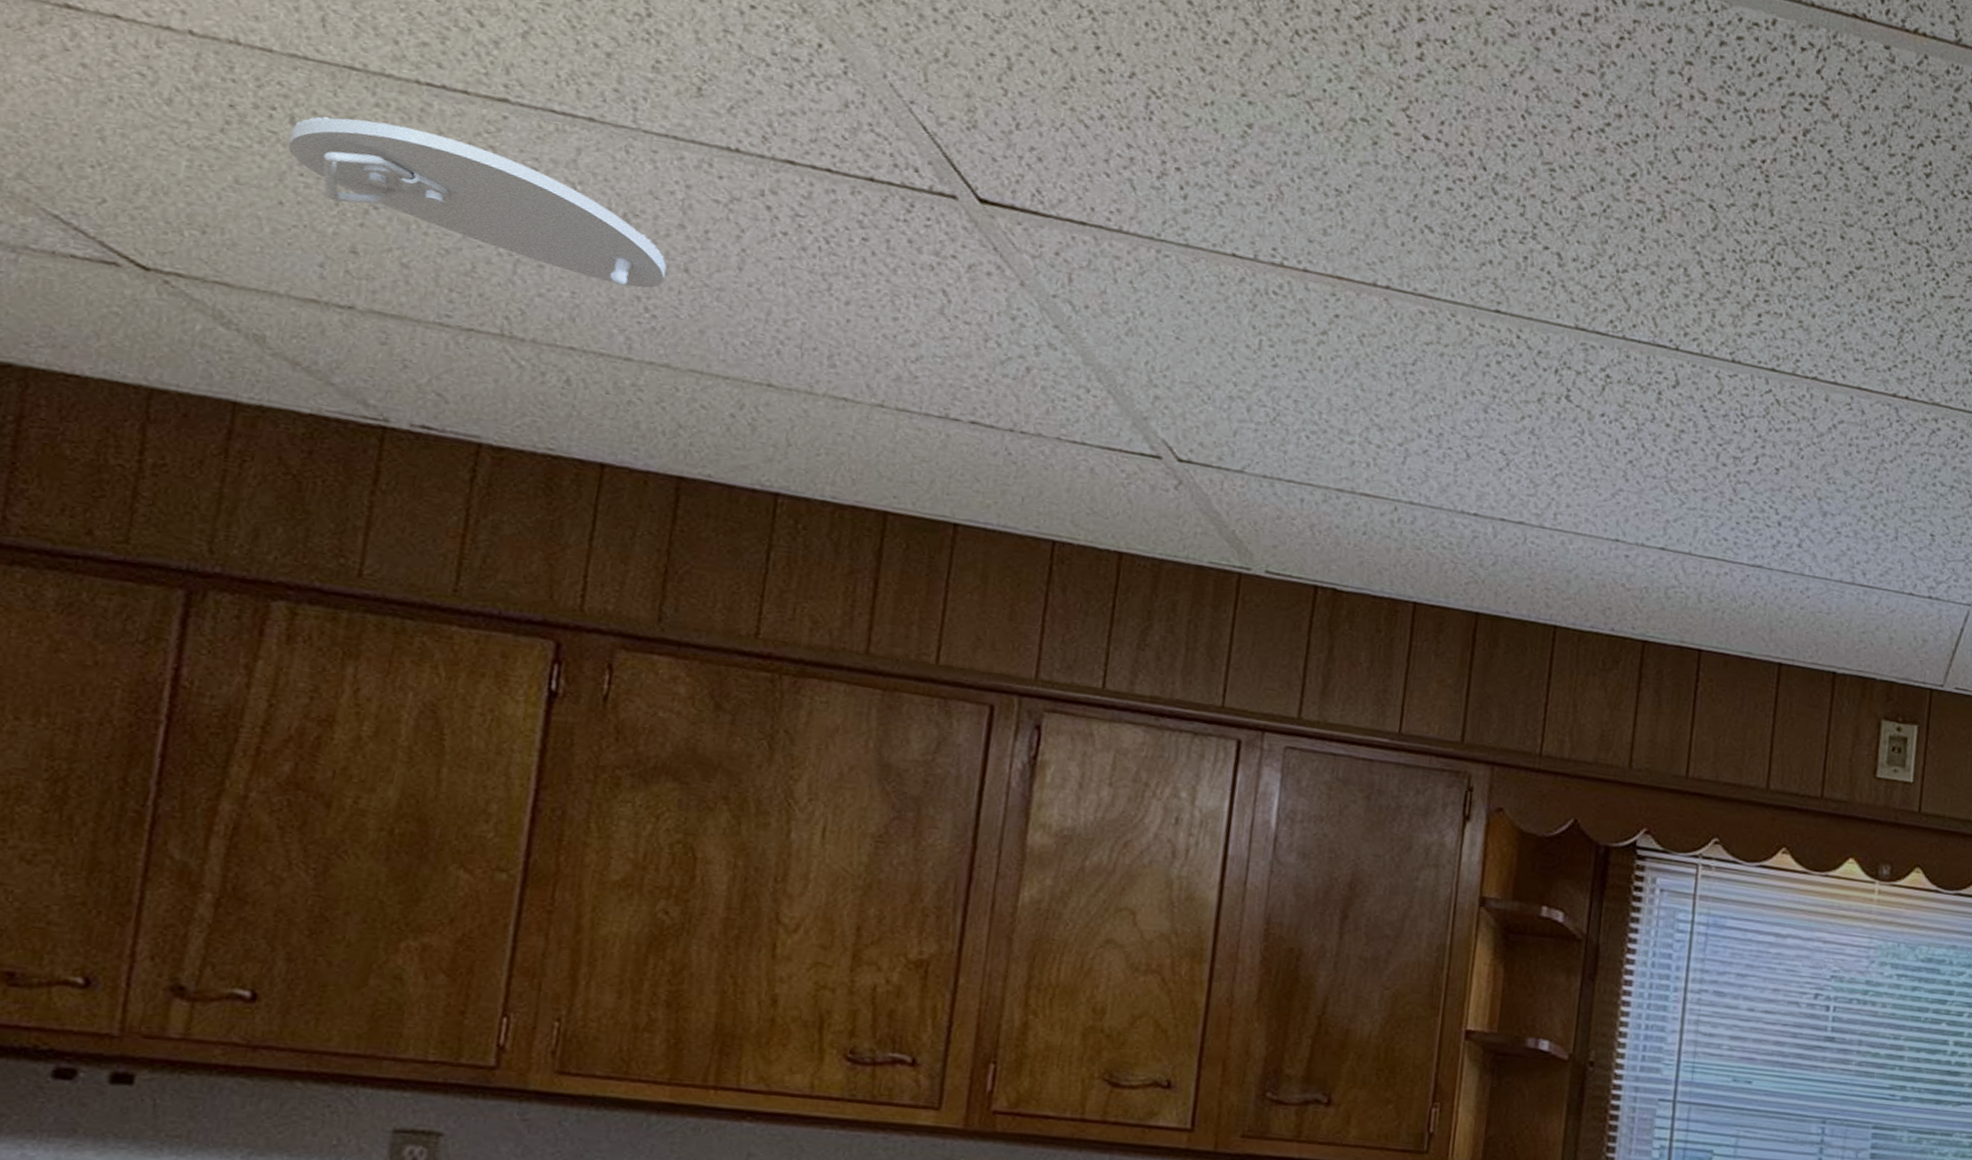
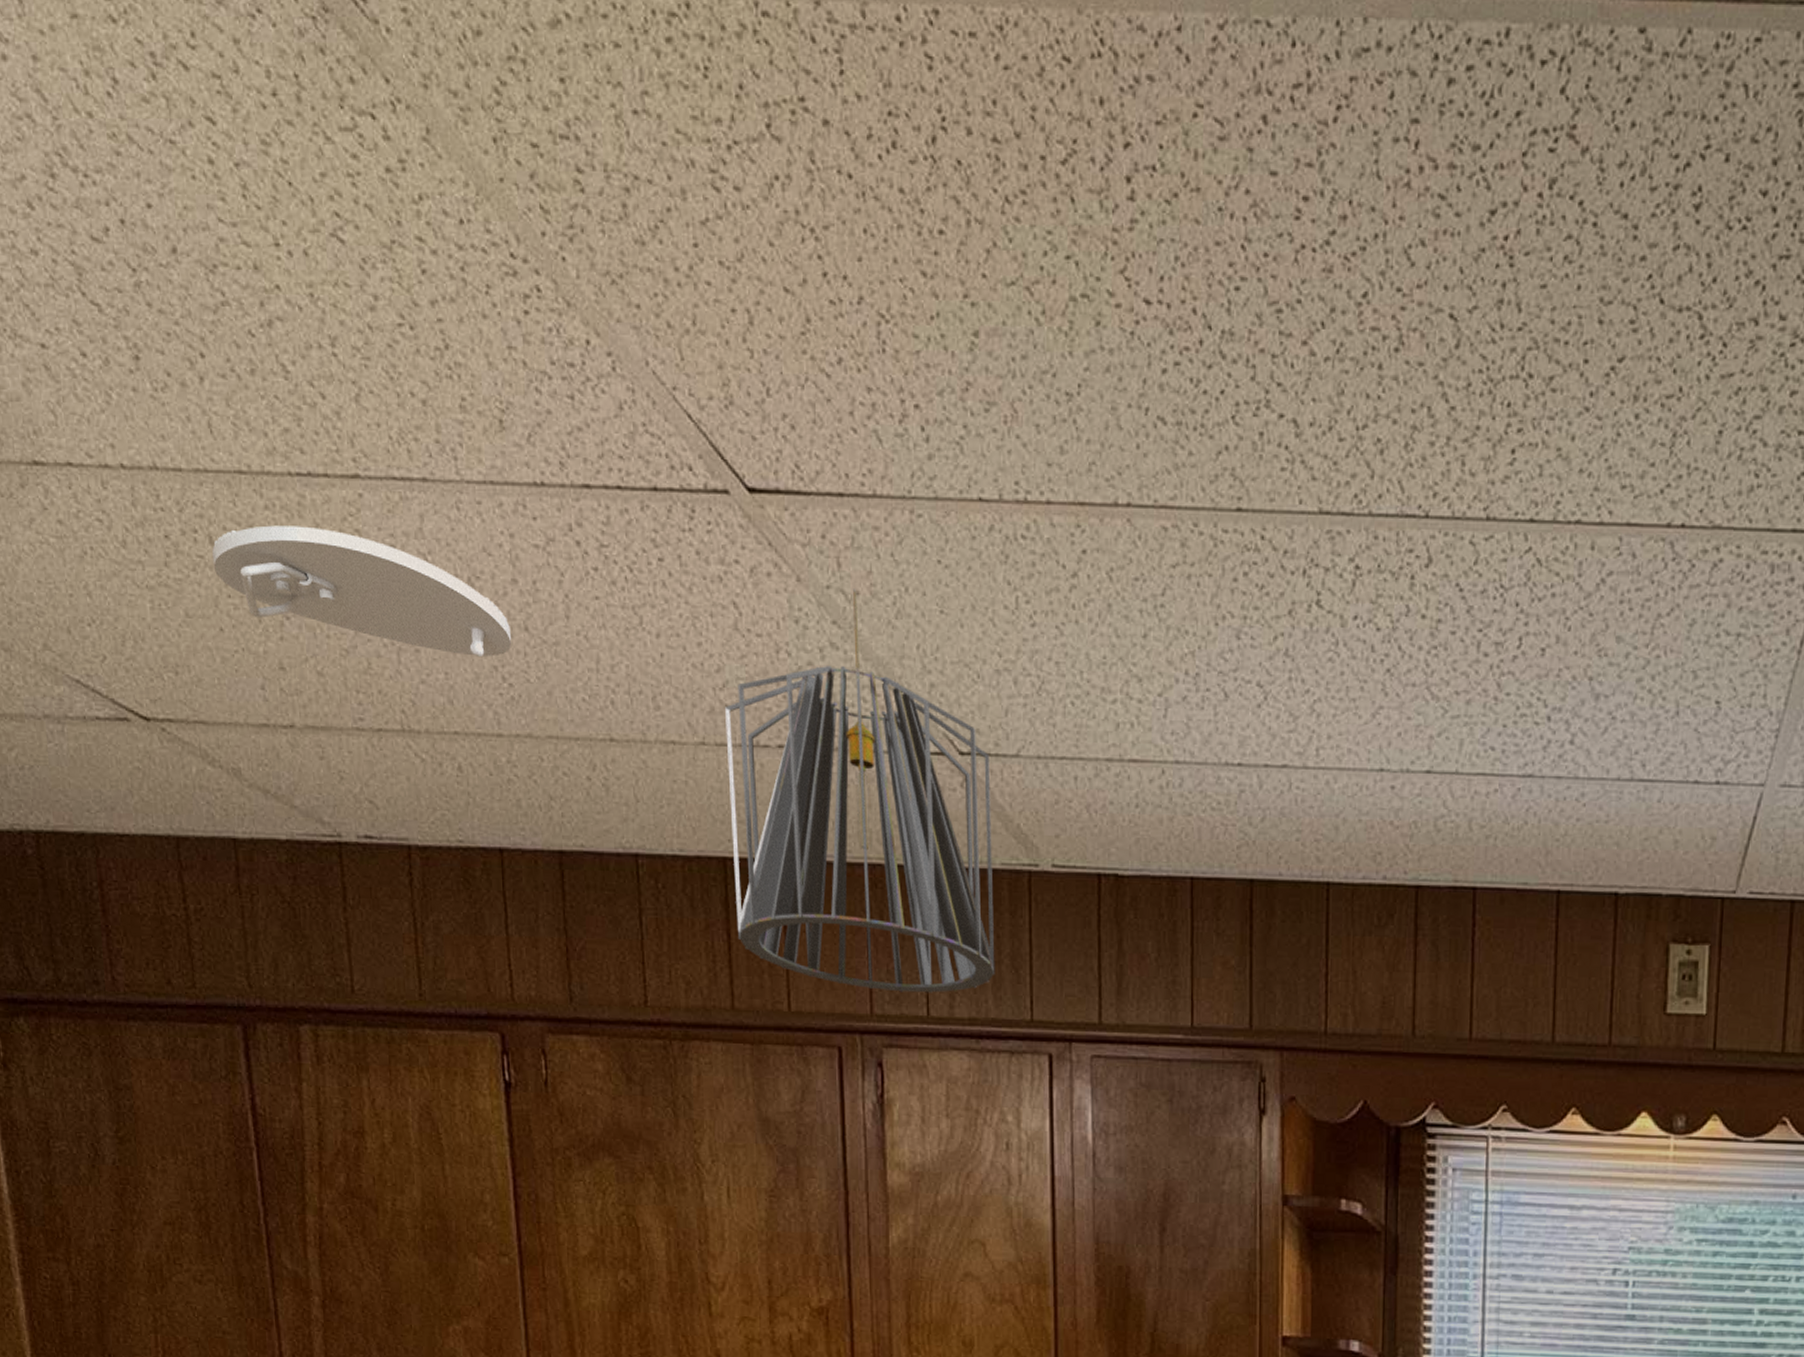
pendant light: none [887,302,1211,671] -> present [725,589,995,993]

